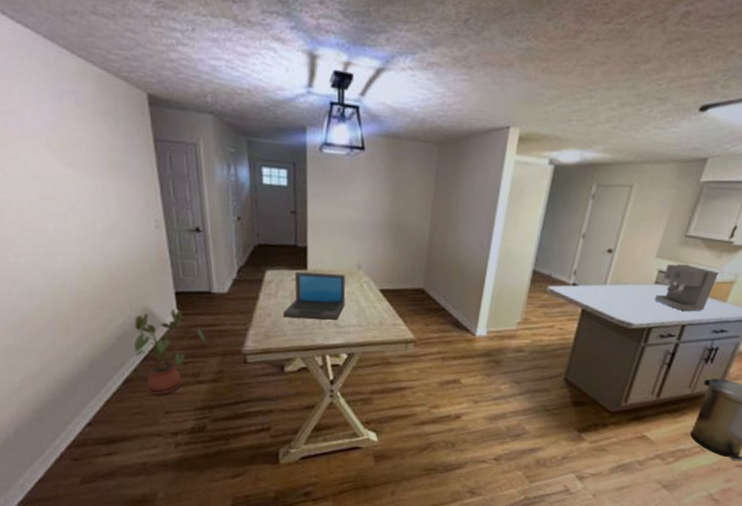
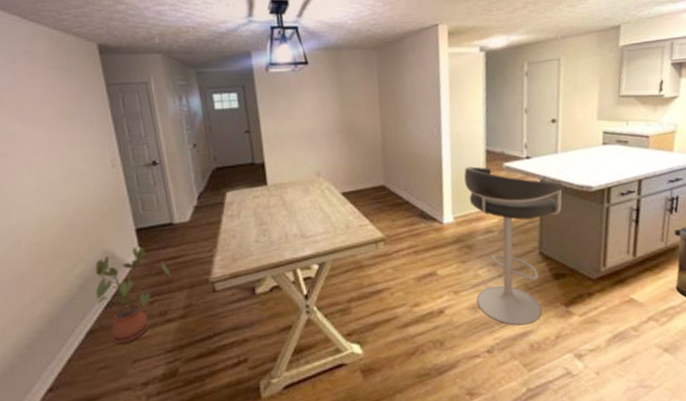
laptop: present [283,271,346,320] -> none [248,183,309,236]
bar stool: none [493,284,604,442] -> present [464,166,564,326]
coffee maker: present [654,264,718,312] -> none [605,122,659,167]

